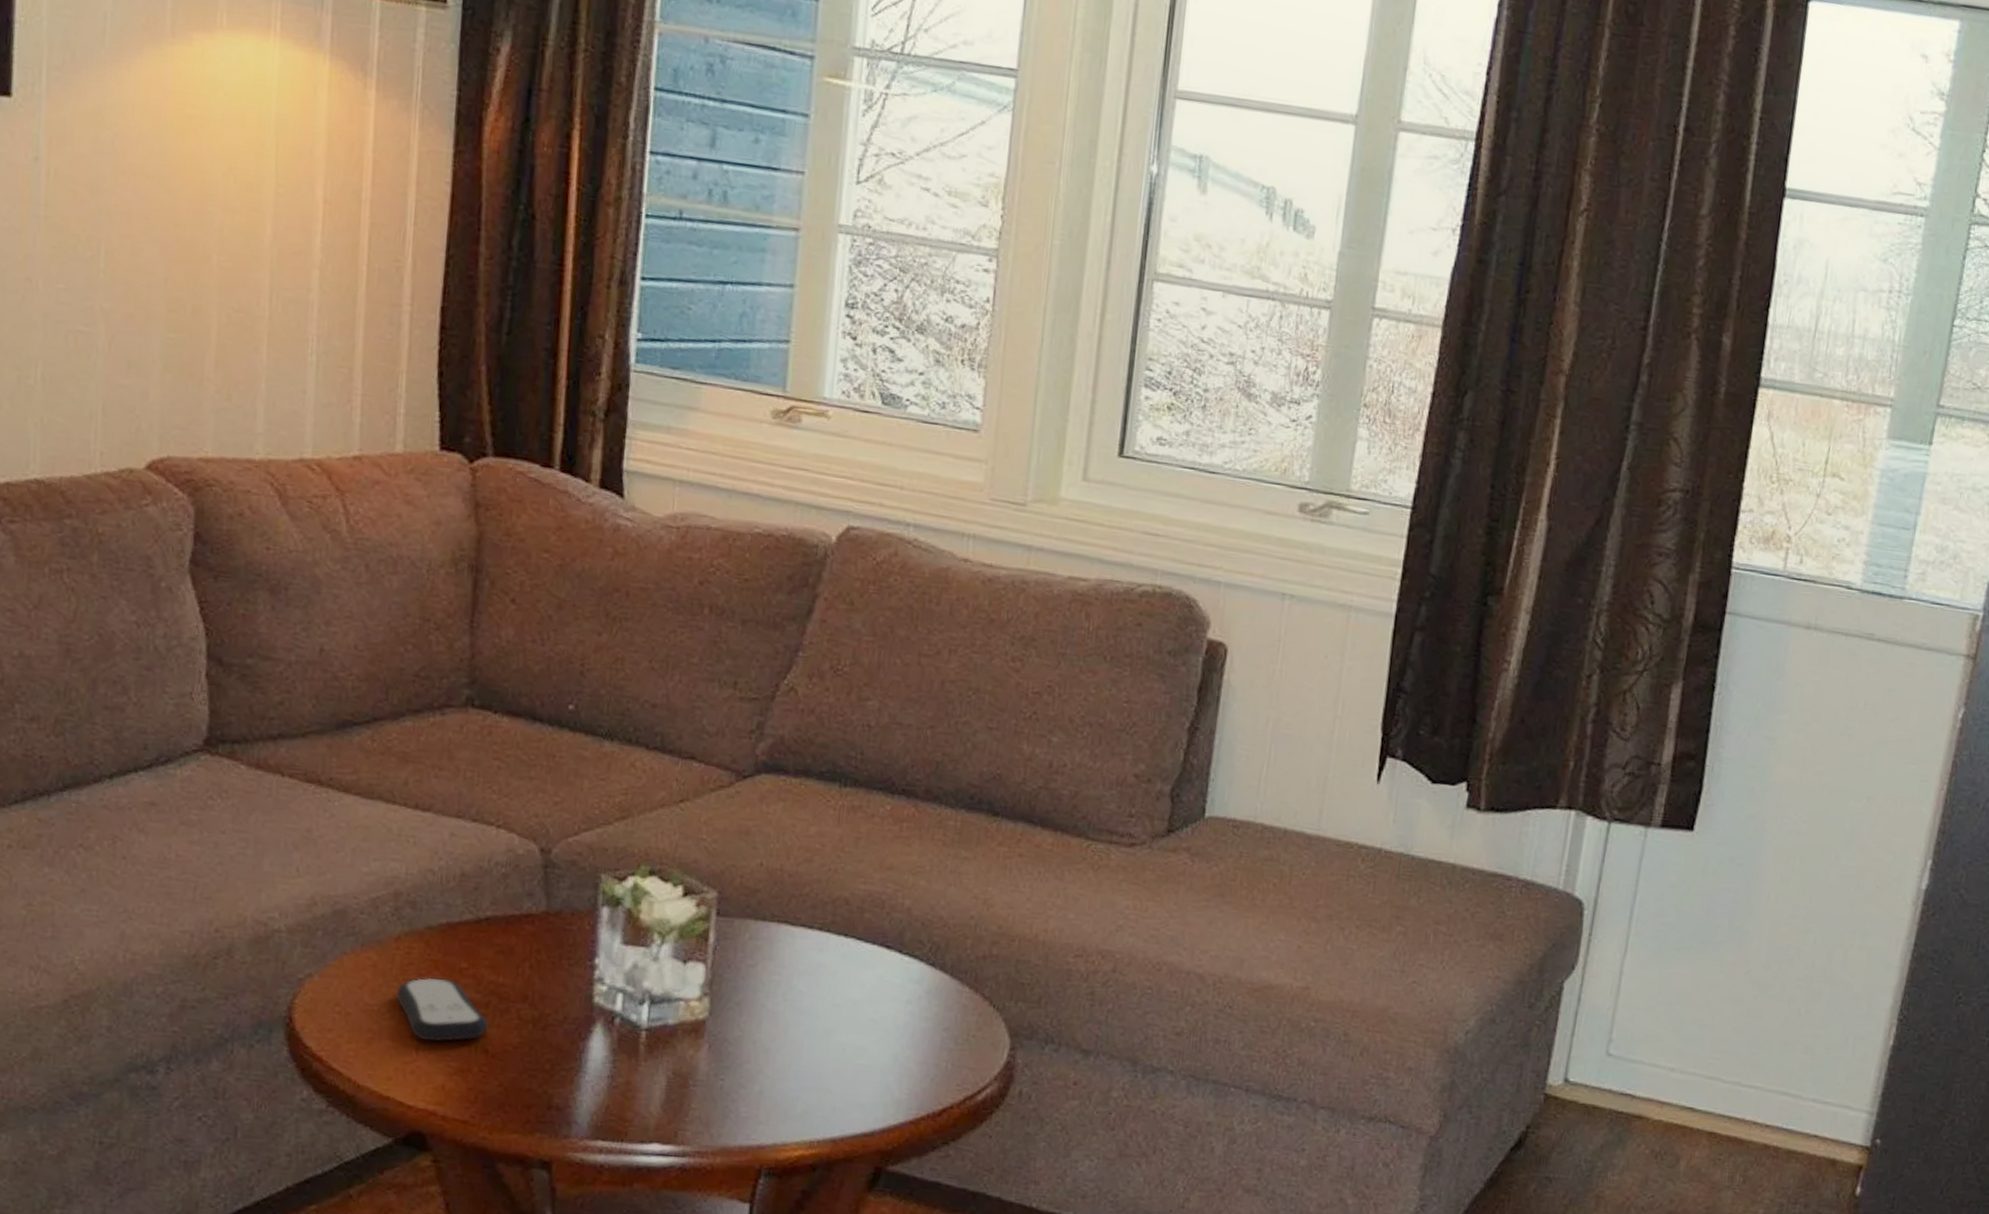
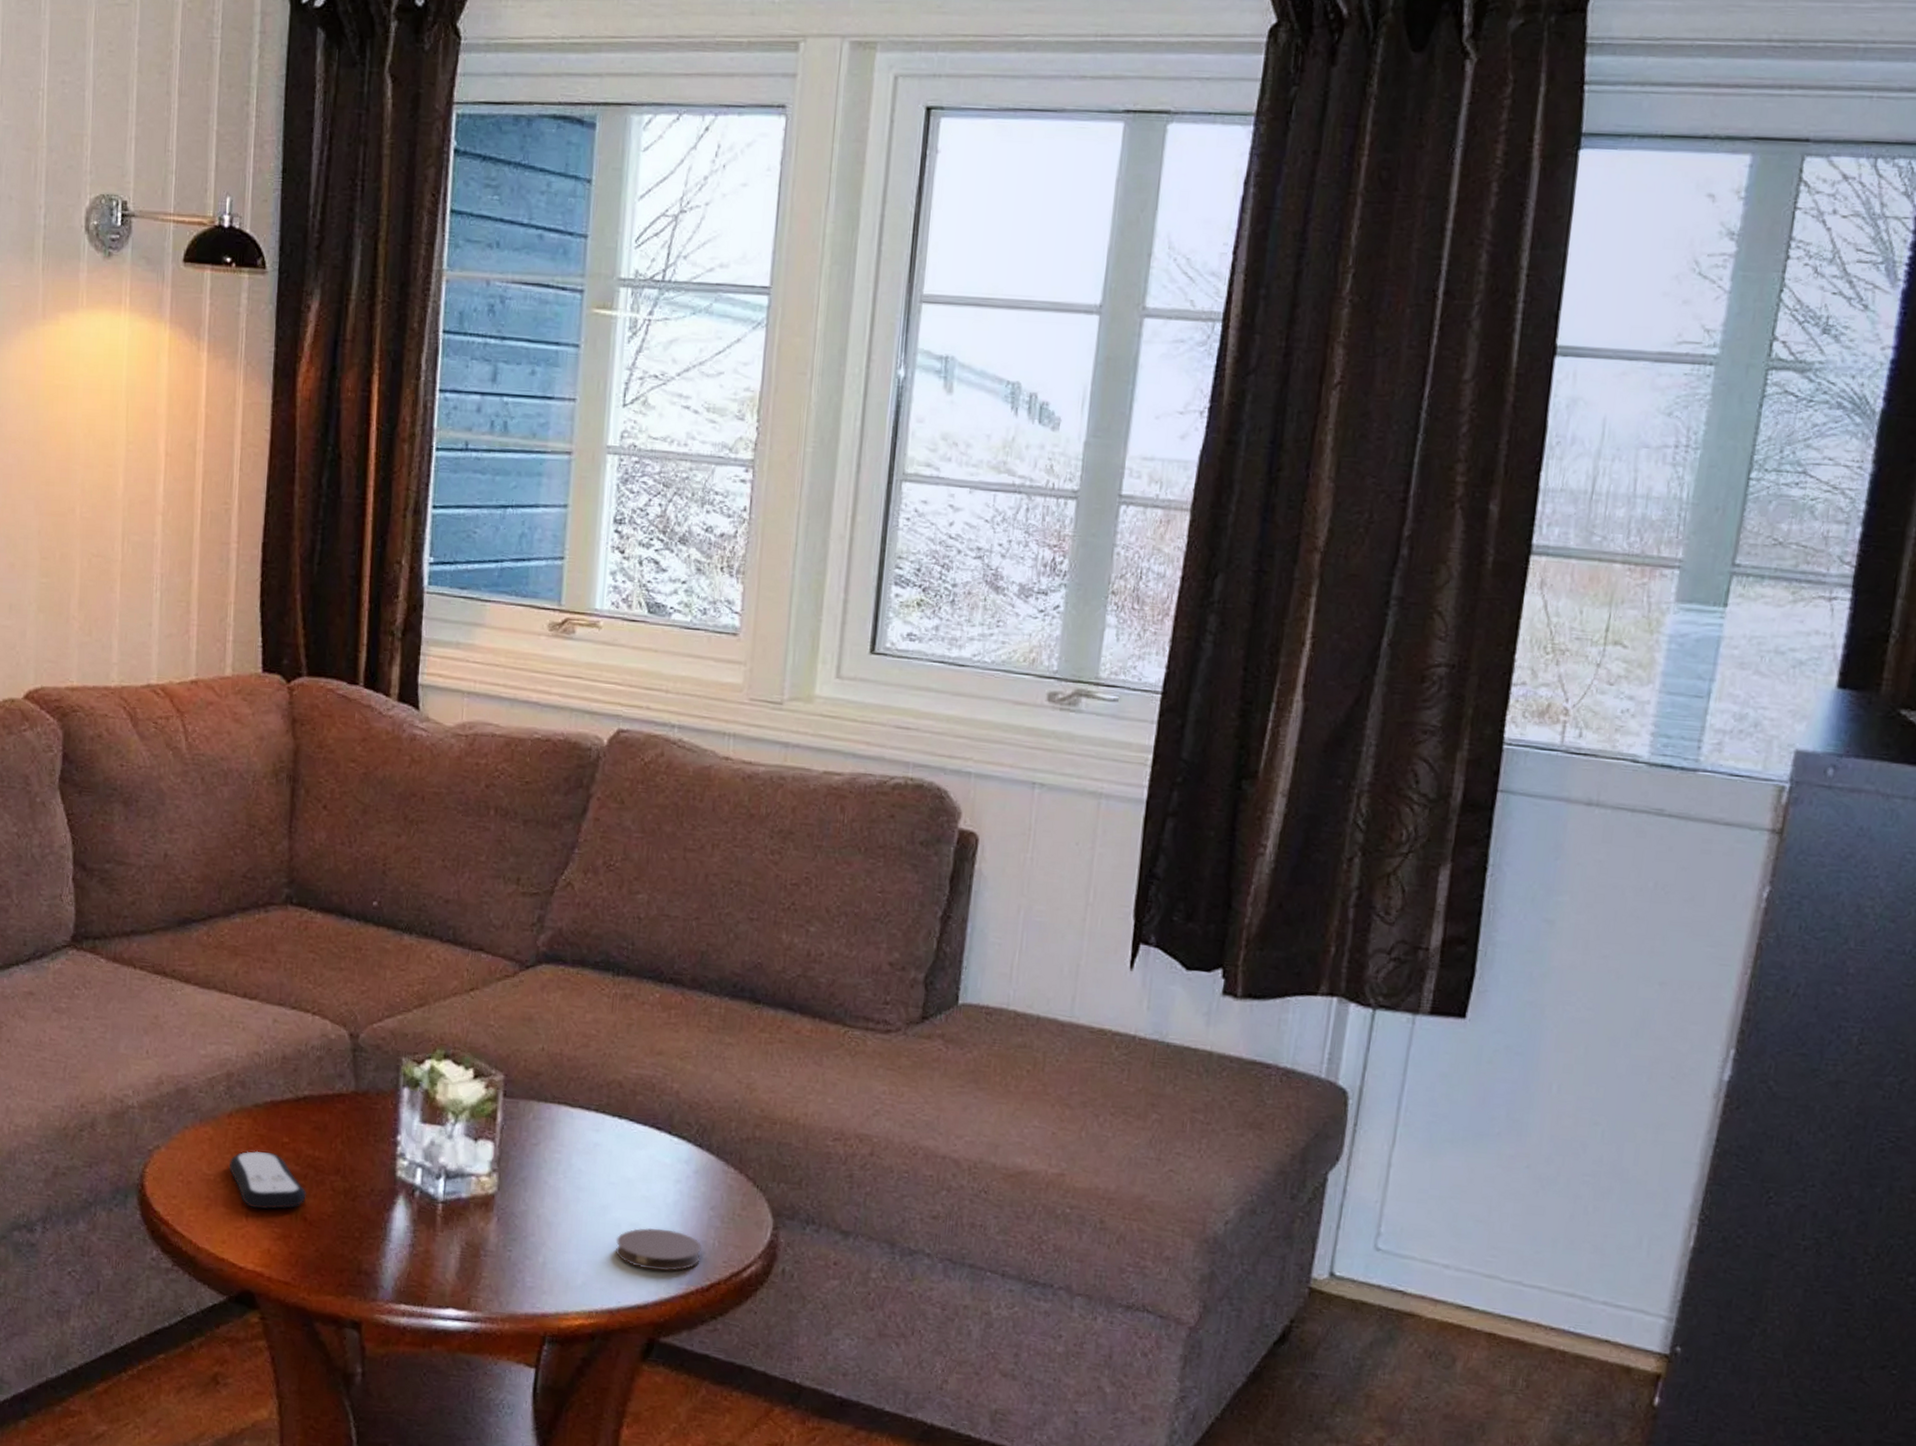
coaster: none [839,1051,933,1097] -> present [615,1227,701,1272]

